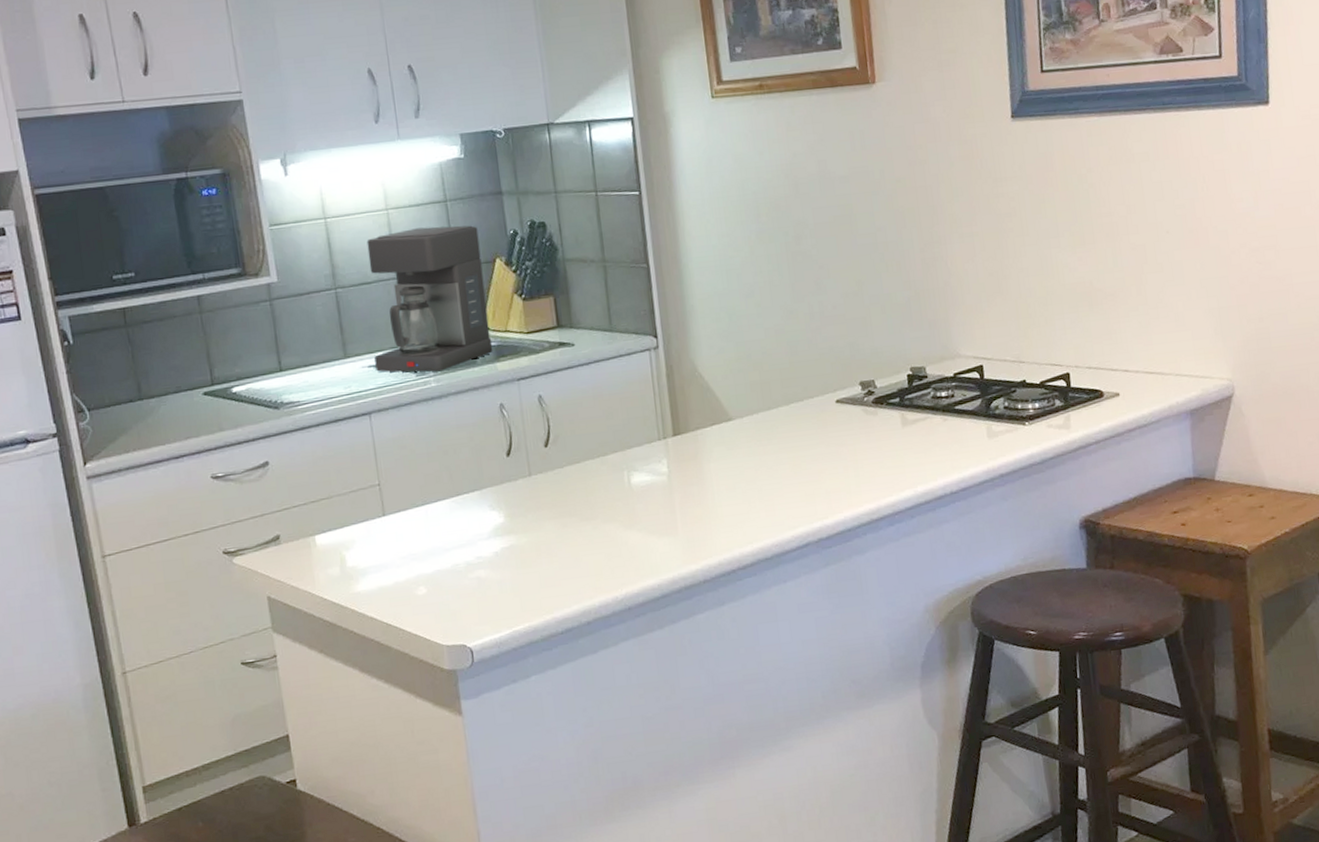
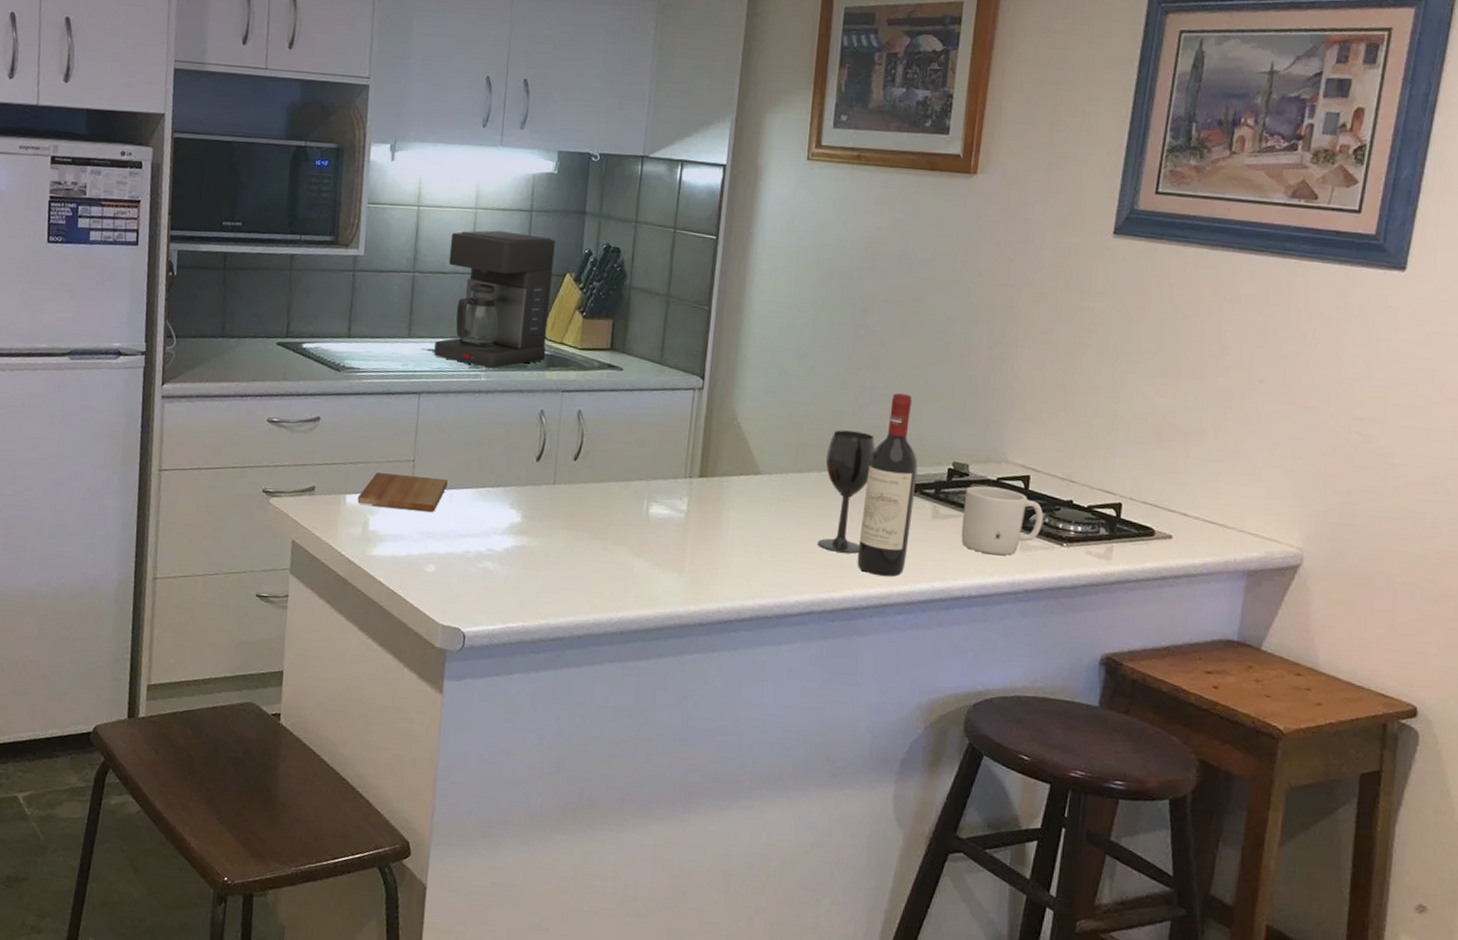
cutting board: none [328,496,420,542] -> present [357,473,448,512]
wine glass: none [790,357,841,480] -> present [817,430,876,554]
wine bottle: none [832,311,887,494] -> present [857,393,918,578]
mug: none [927,382,1004,449] -> present [961,485,1044,556]

